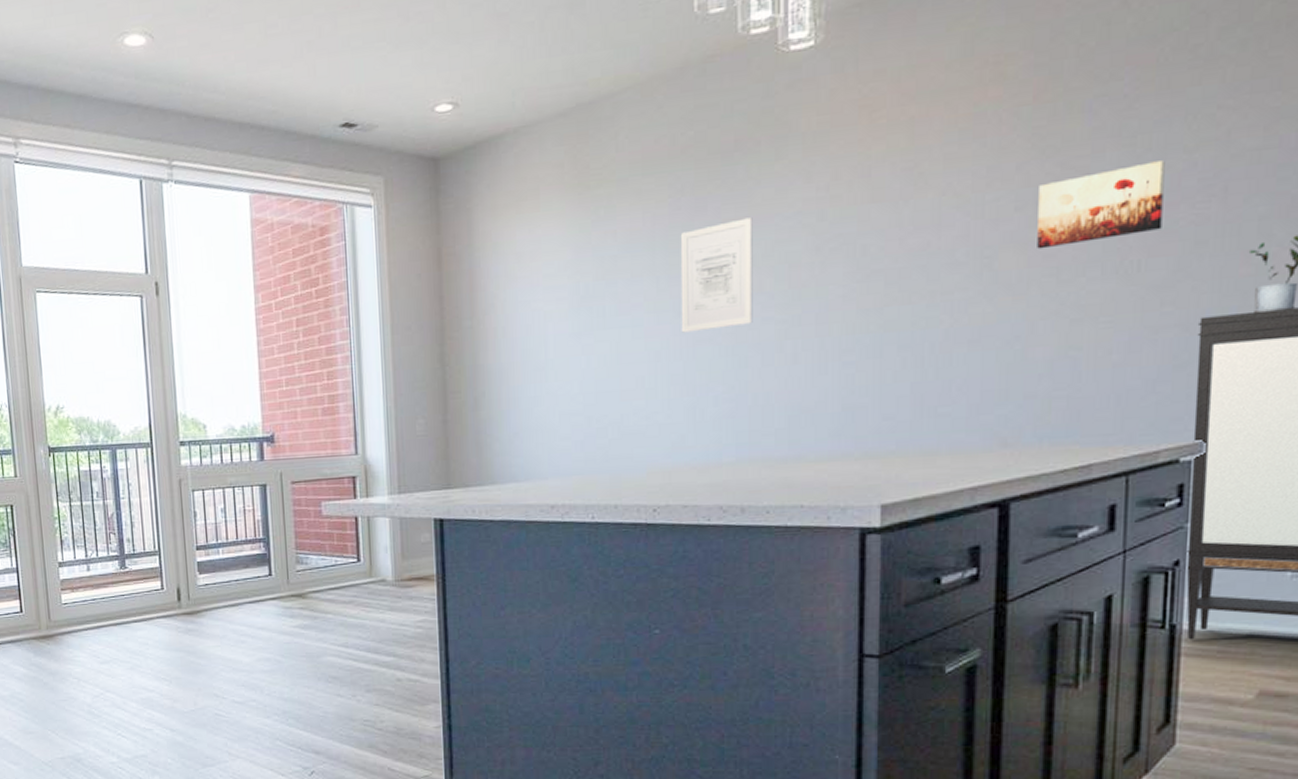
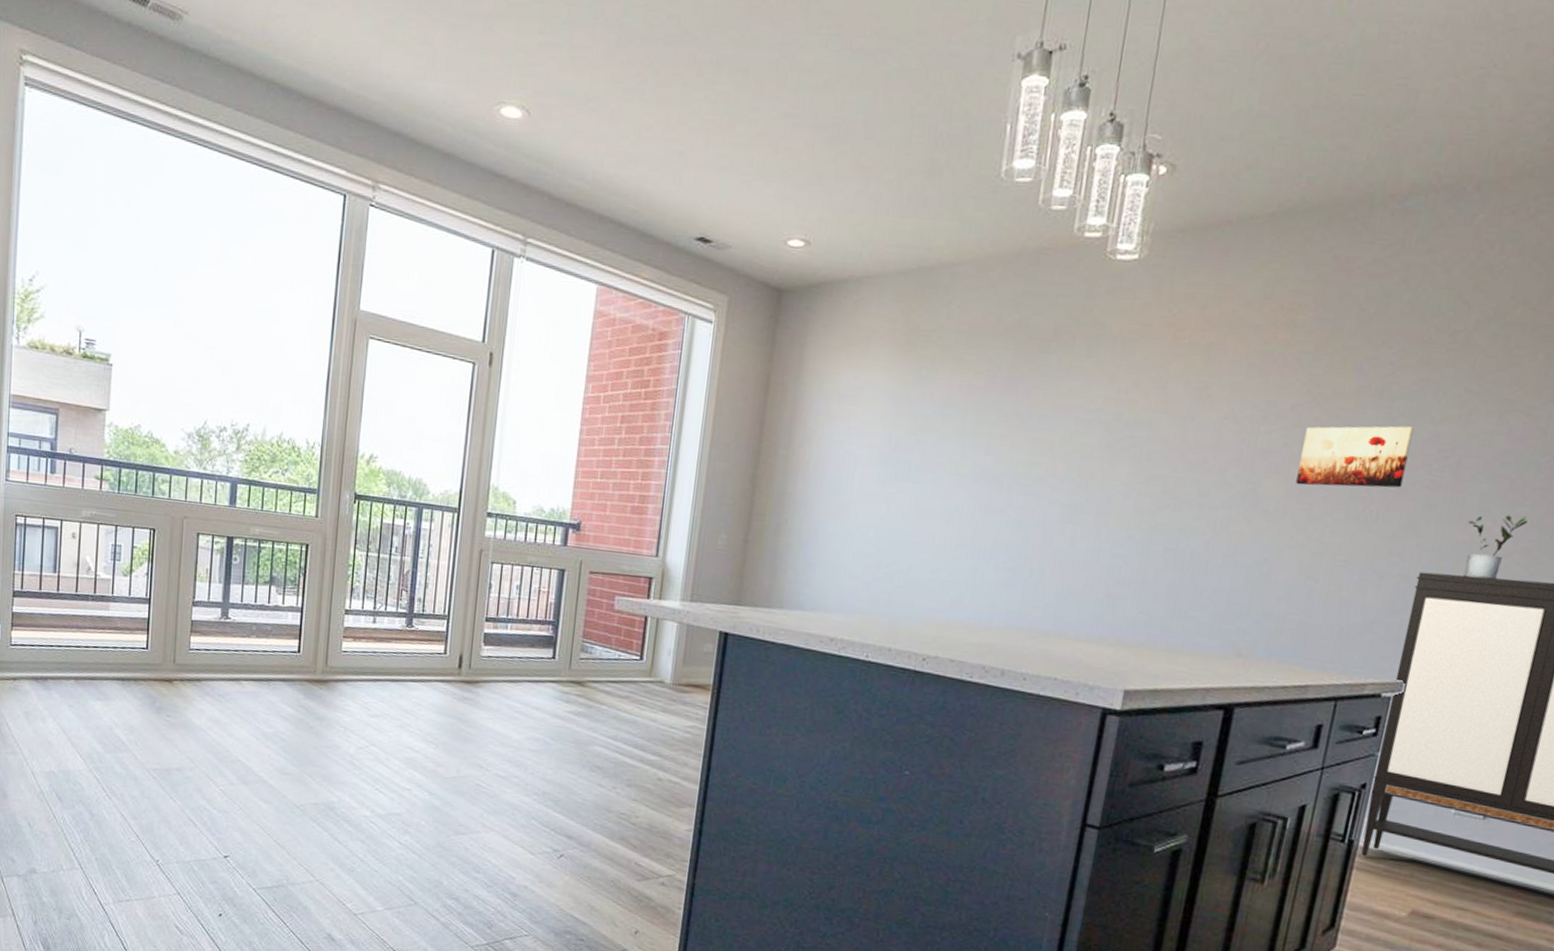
wall art: present [680,217,753,333] -> none [976,404,1058,503]

